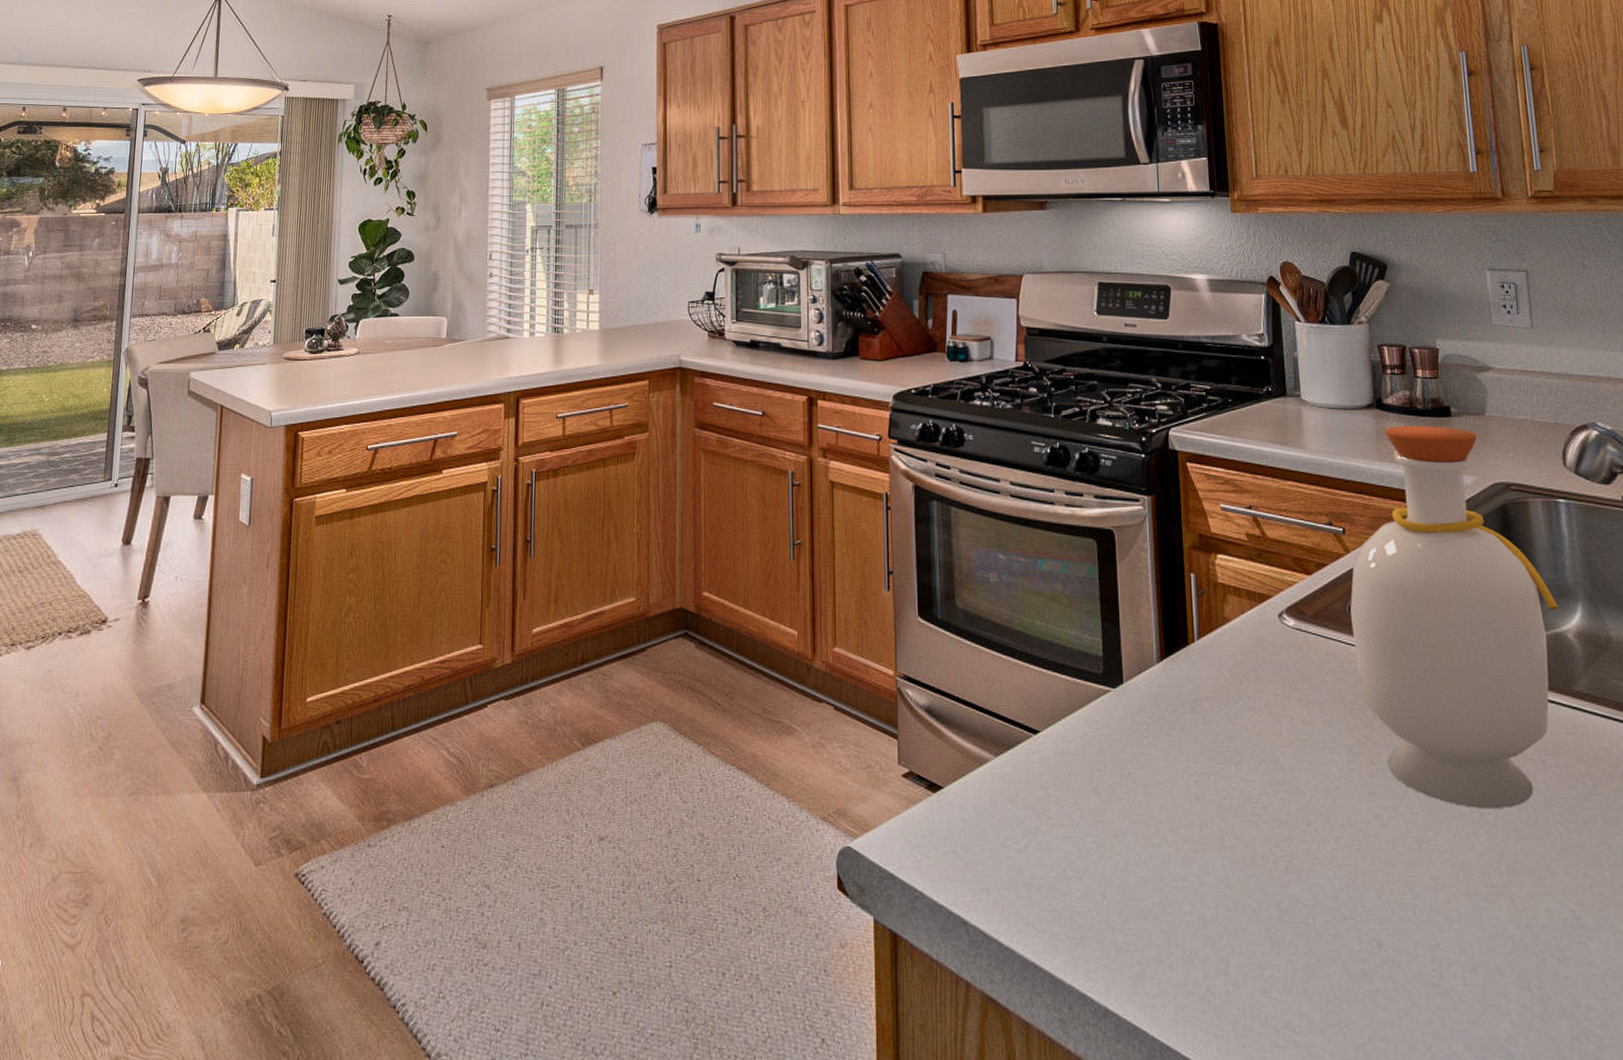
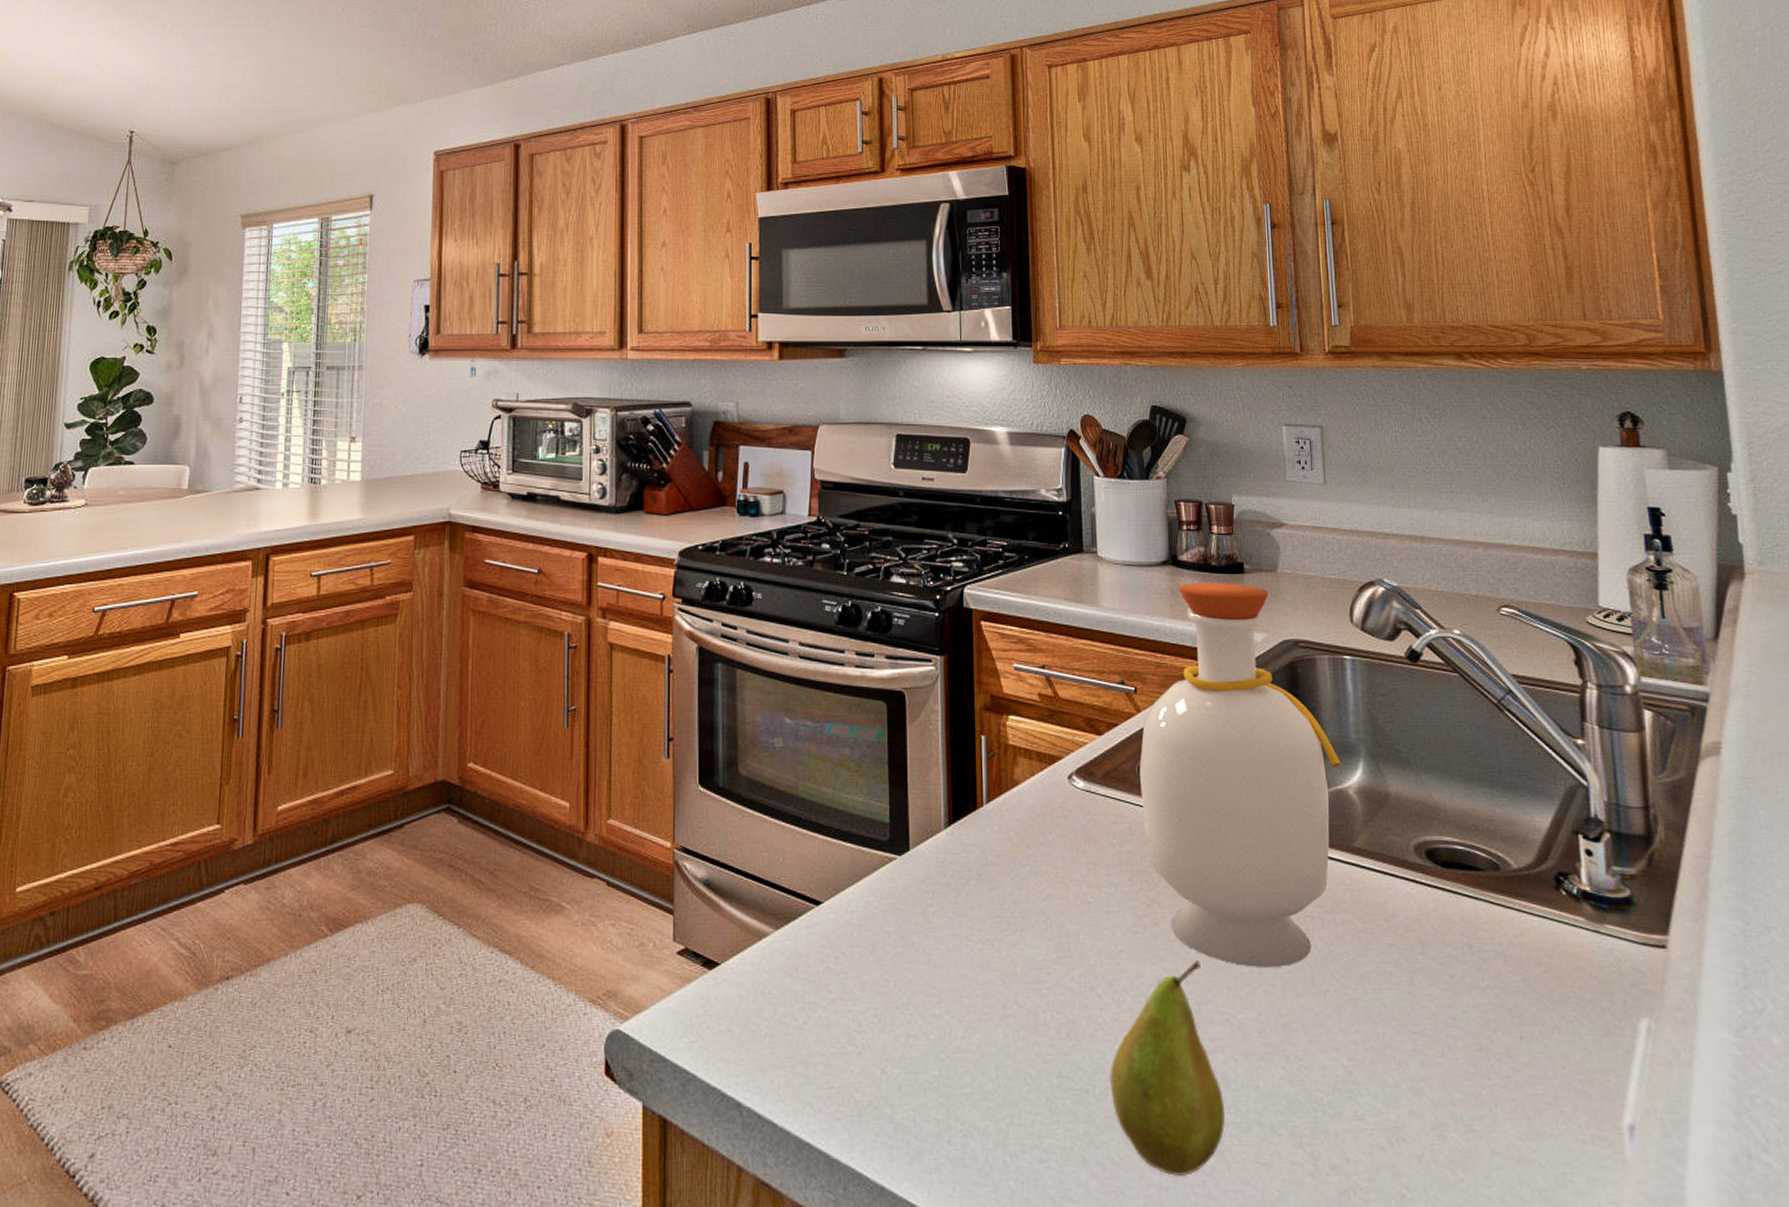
fruit: none [1329,800,1450,1014] -> present [1109,961,1225,1177]

